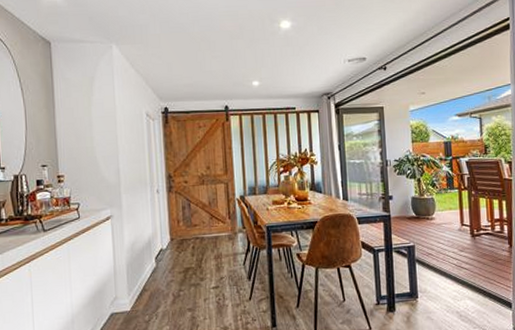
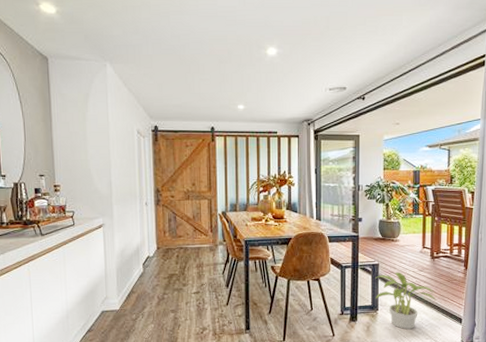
potted plant: none [411,254,481,318] -> present [375,272,437,330]

